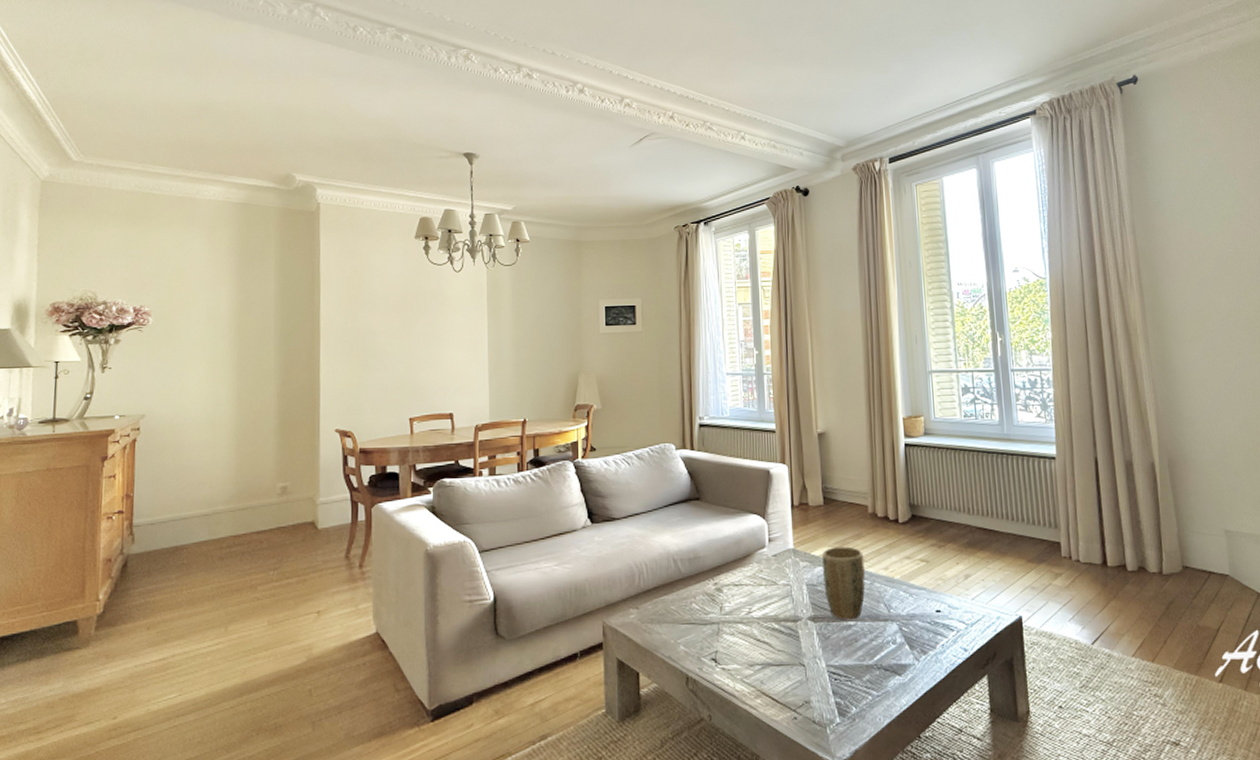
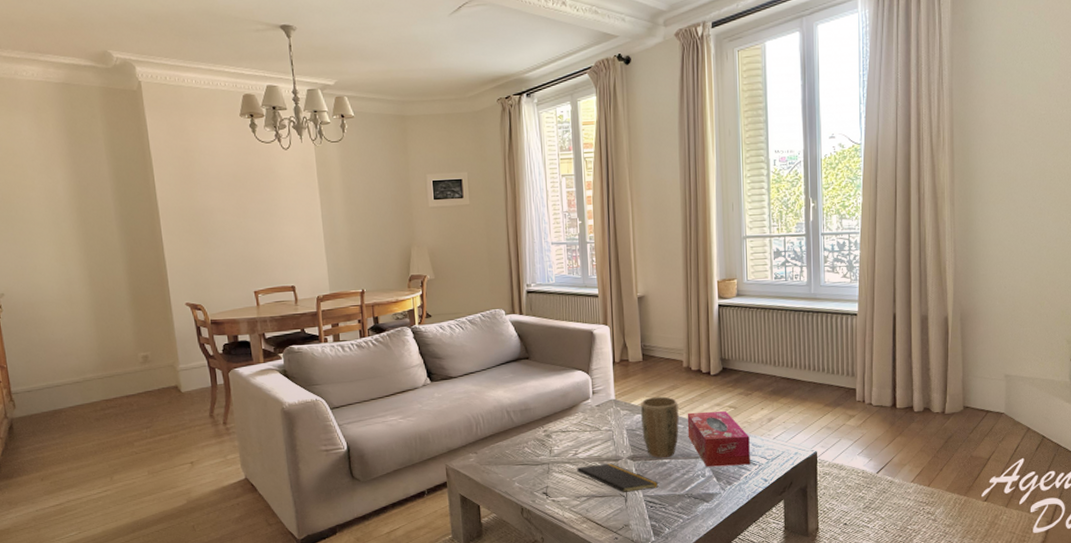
notepad: none [751,624,845,673] -> present [577,463,660,503]
tissue box: none [874,565,947,632] -> present [687,411,750,467]

